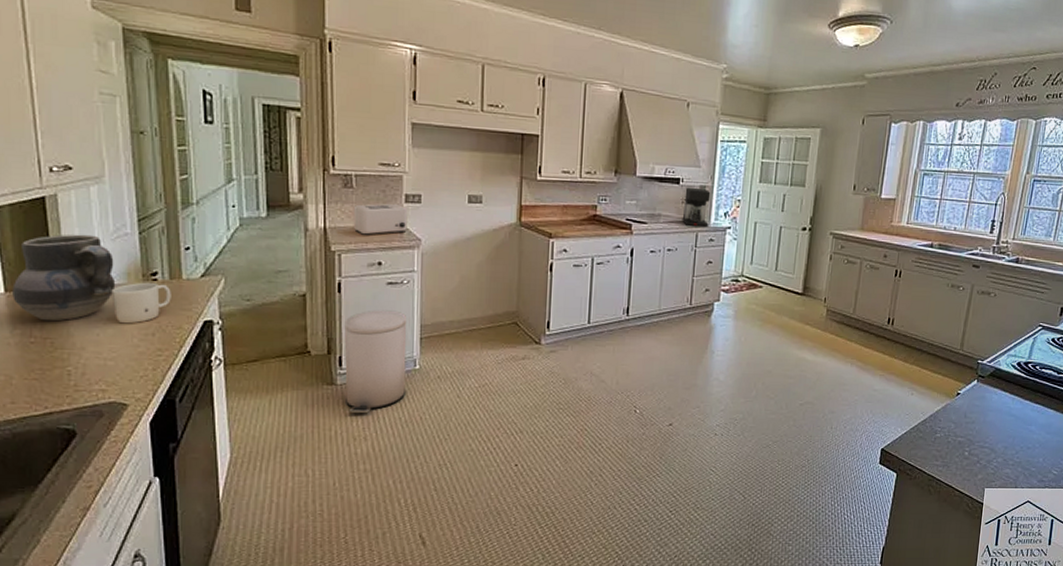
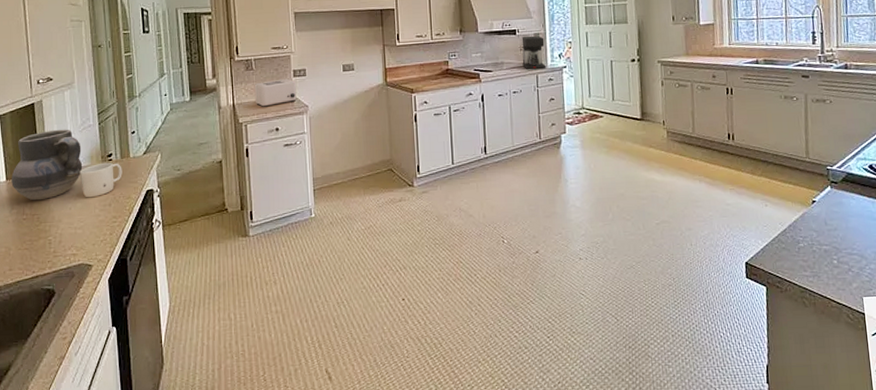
pedal bin: present [344,310,407,414] -> none [253,168,305,261]

